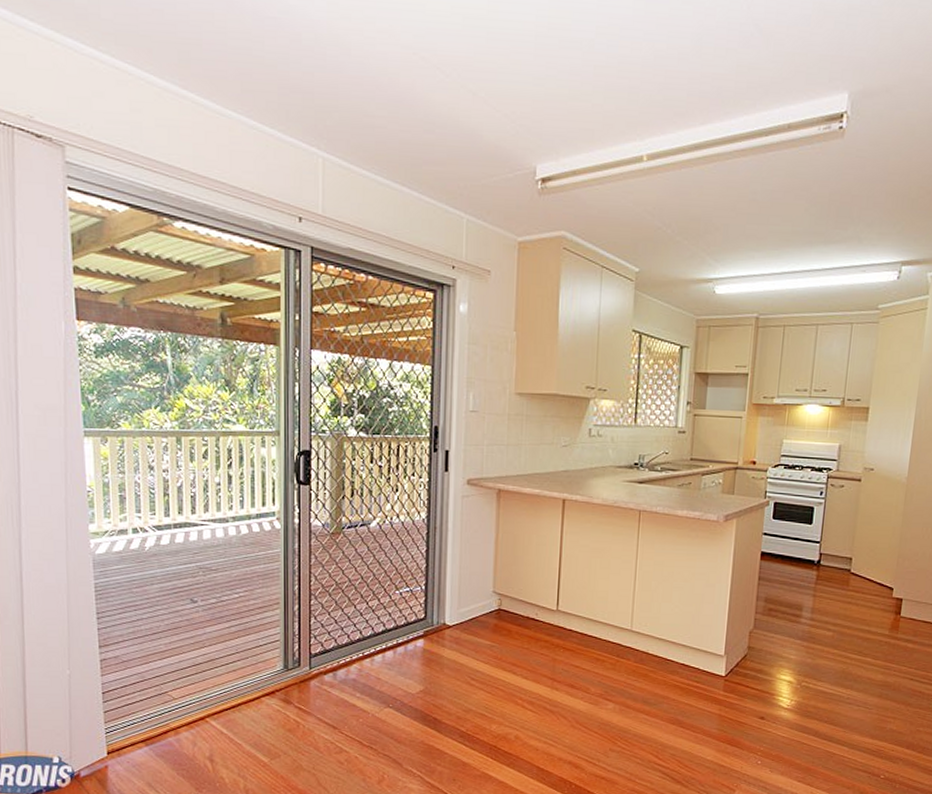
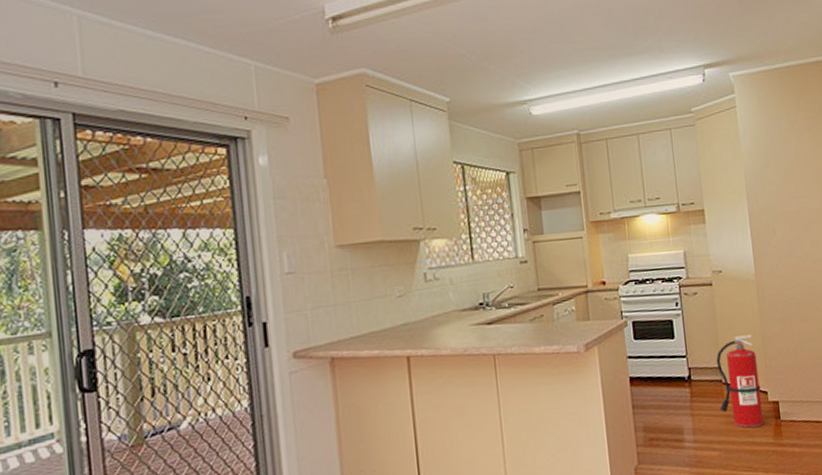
fire extinguisher: none [842,533,890,617] -> present [716,334,764,428]

